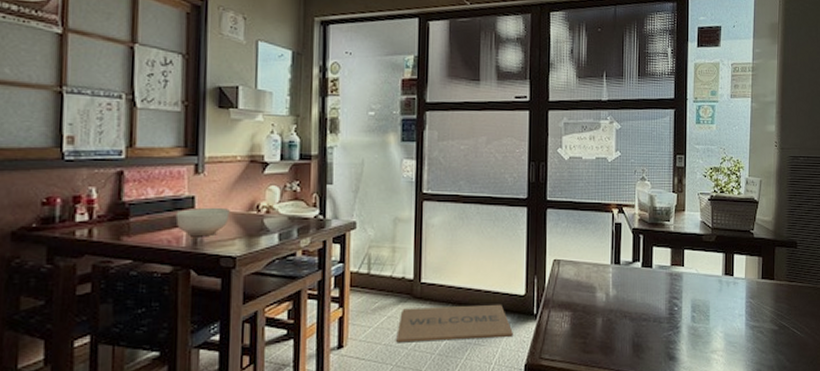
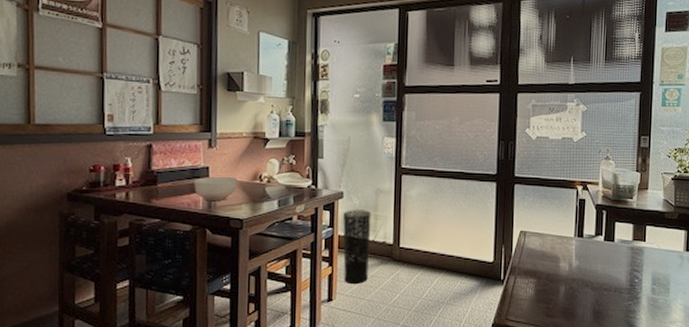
umbrella stand: none [355,242,388,328] -> present [343,210,371,285]
doormat: present [396,304,513,343] -> none [378,269,482,299]

